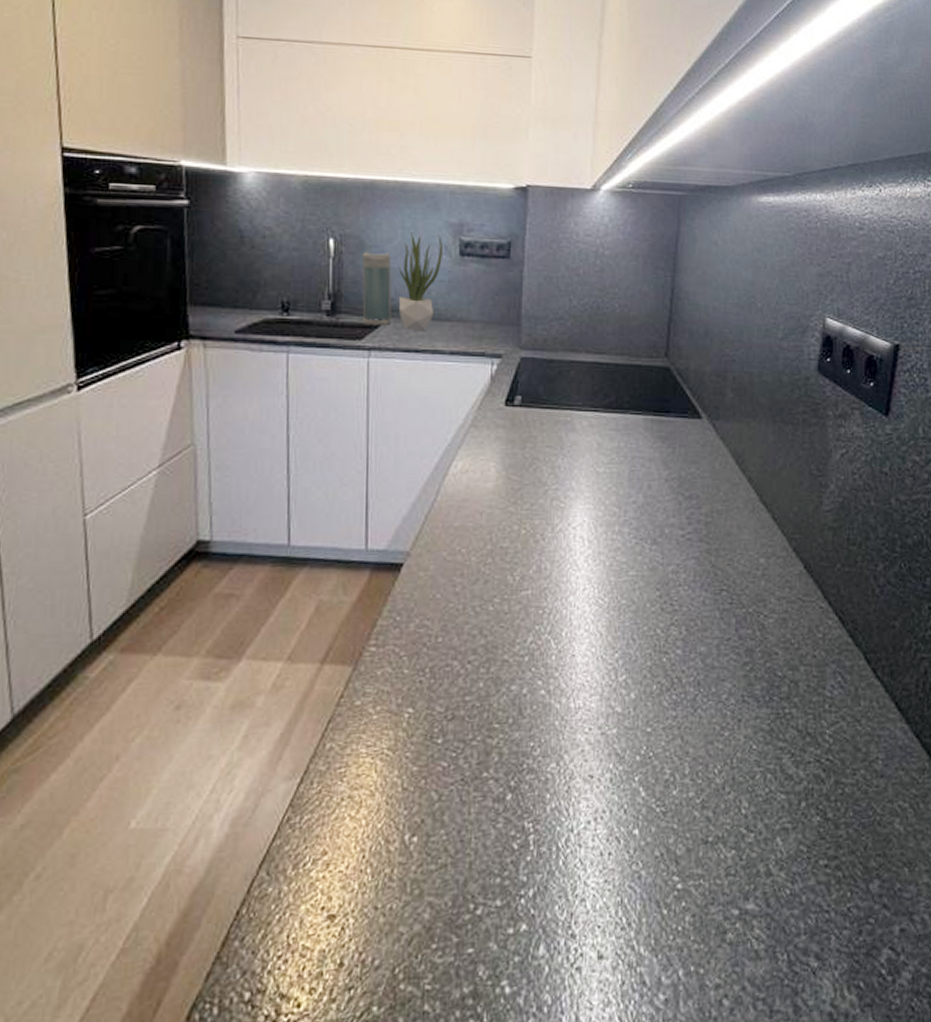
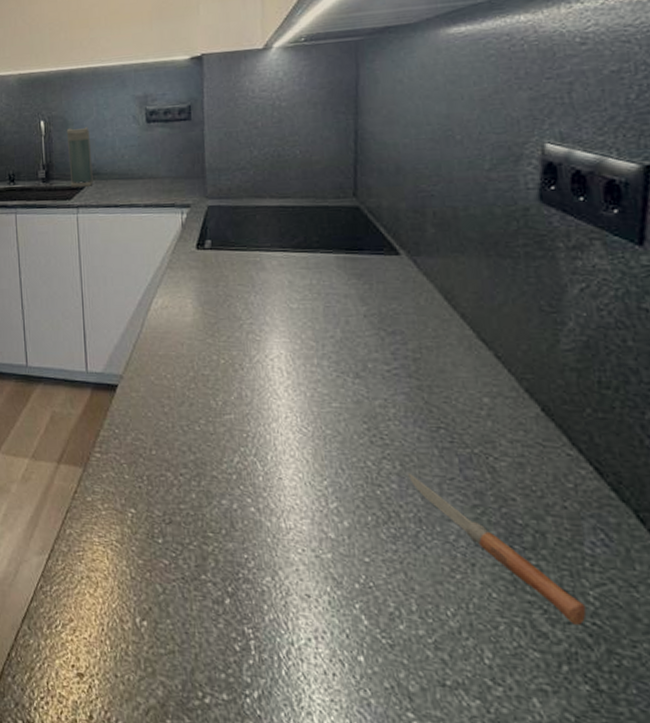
potted plant: present [398,233,442,331] -> none [96,107,132,189]
knife: none [692,637,823,763] -> present [408,473,587,625]

